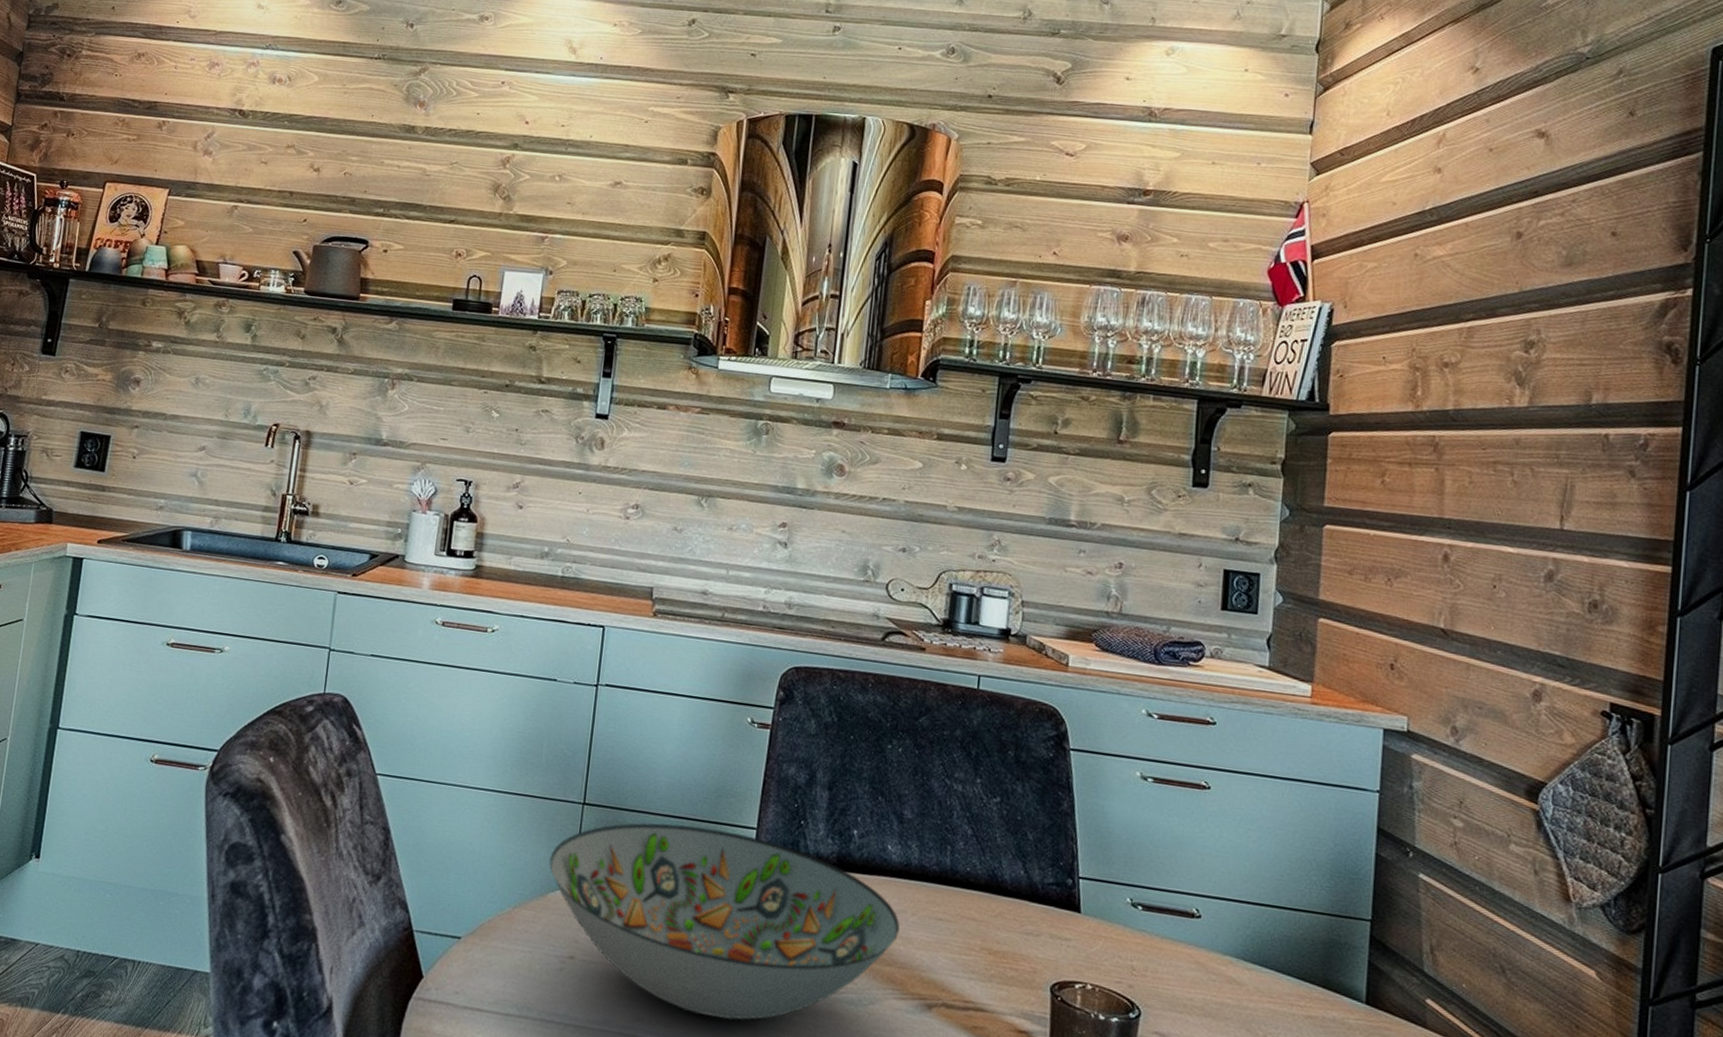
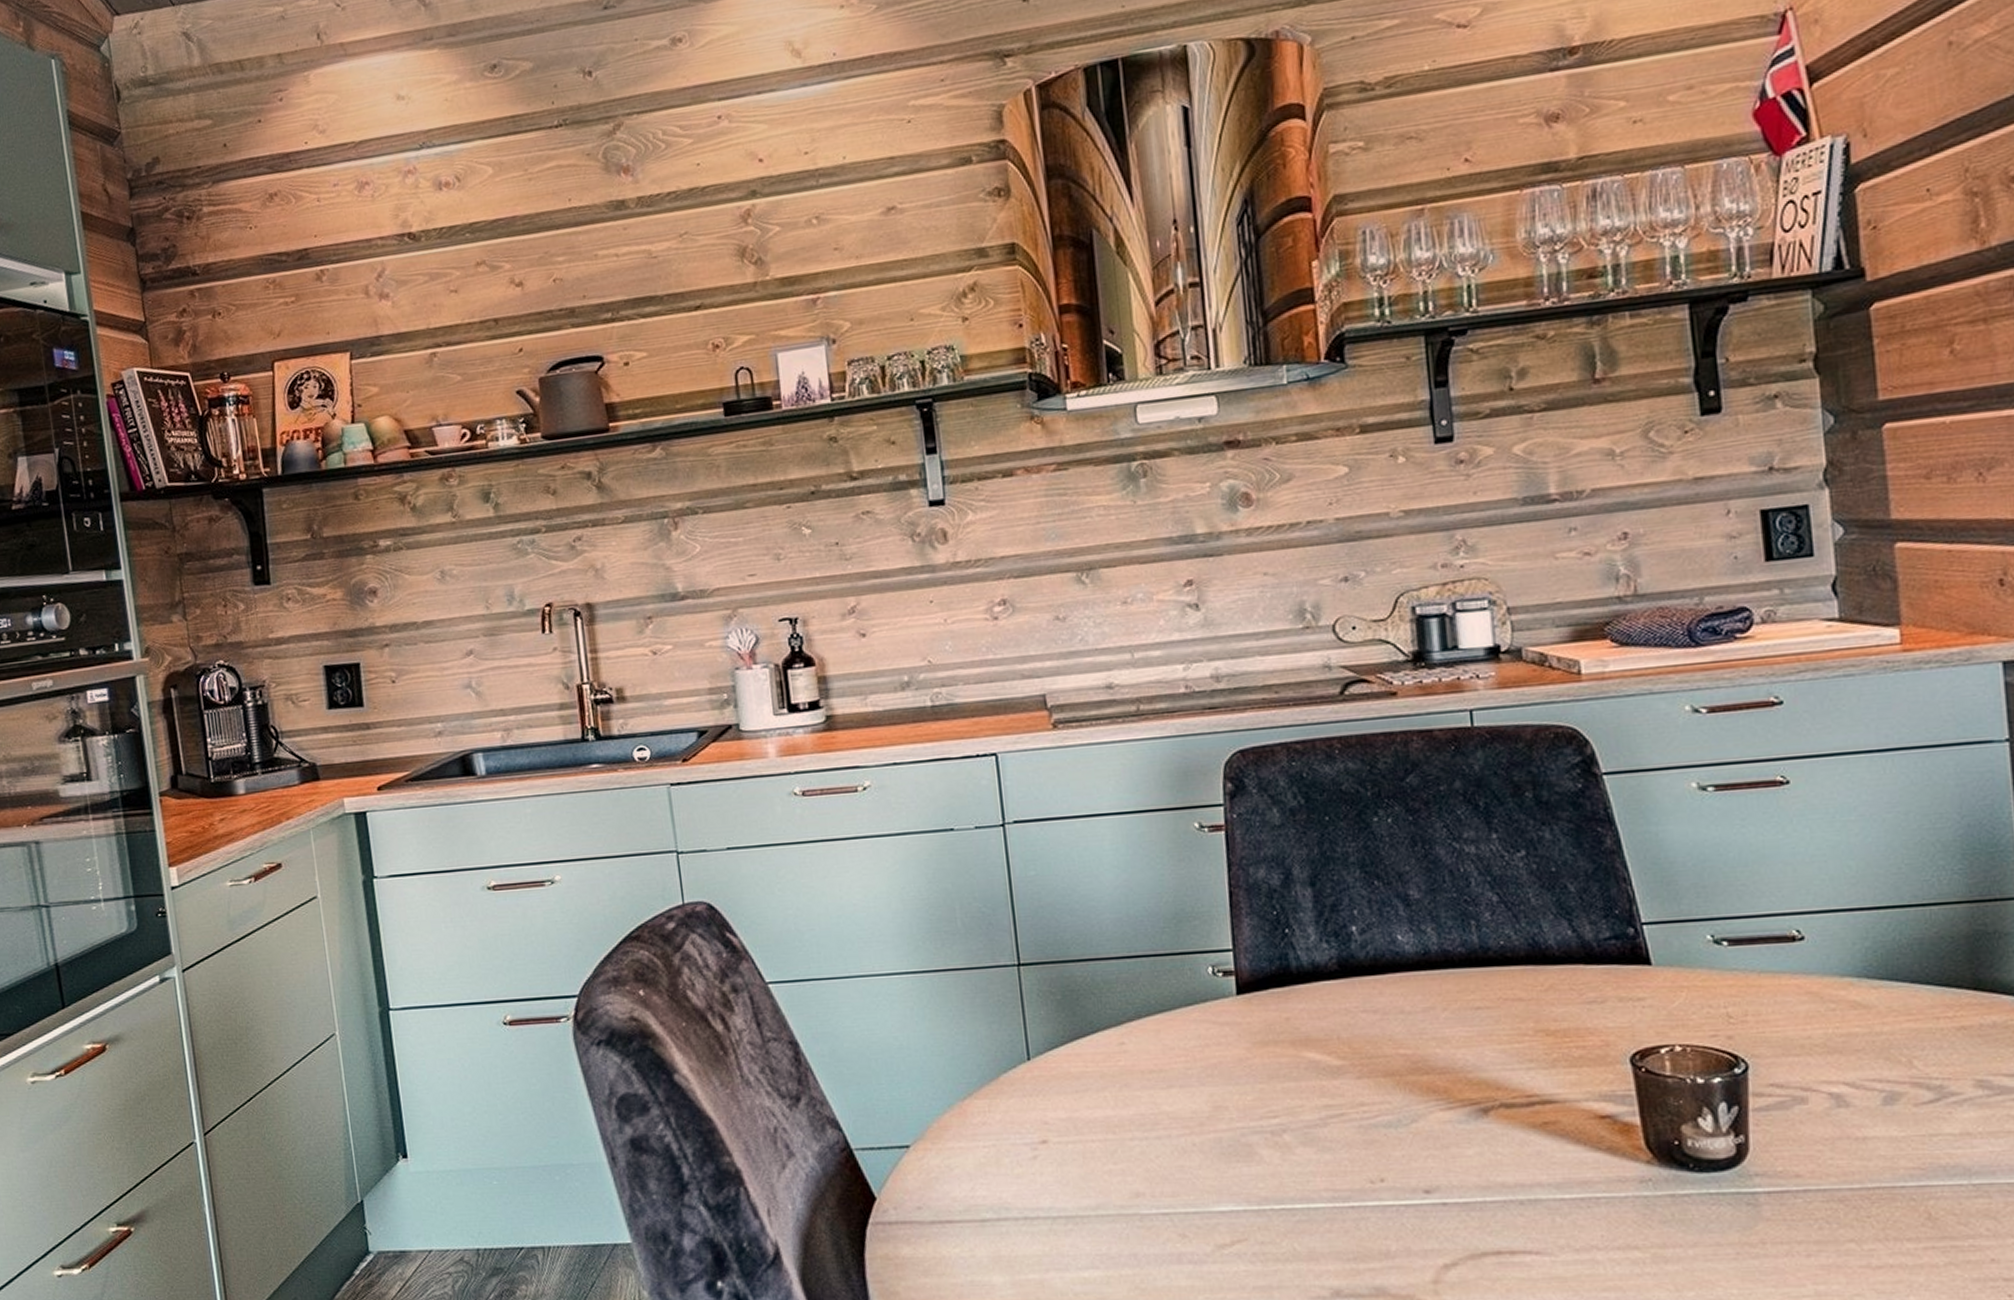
decorative bowl: present [549,822,901,1020] -> none [992,960,1432,1175]

